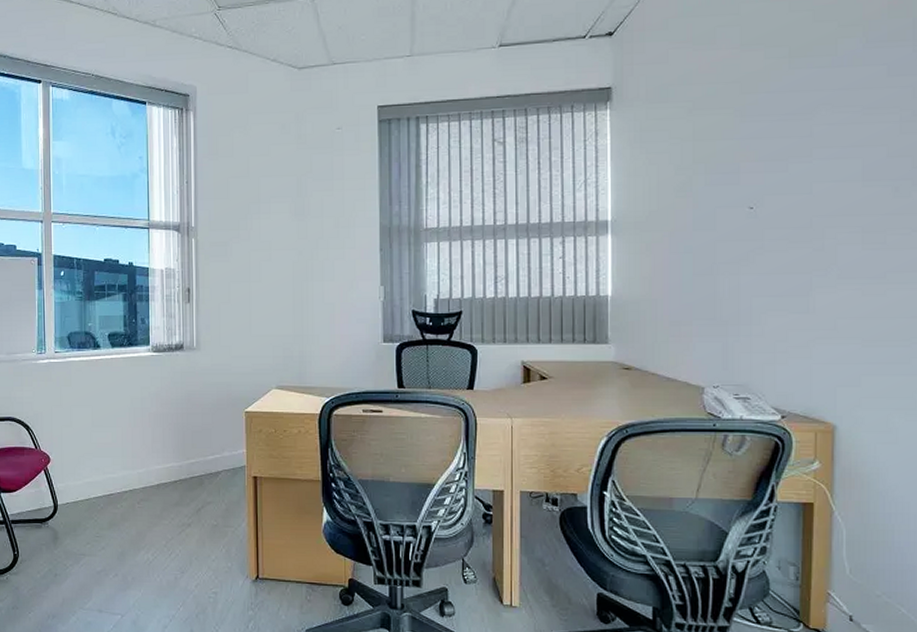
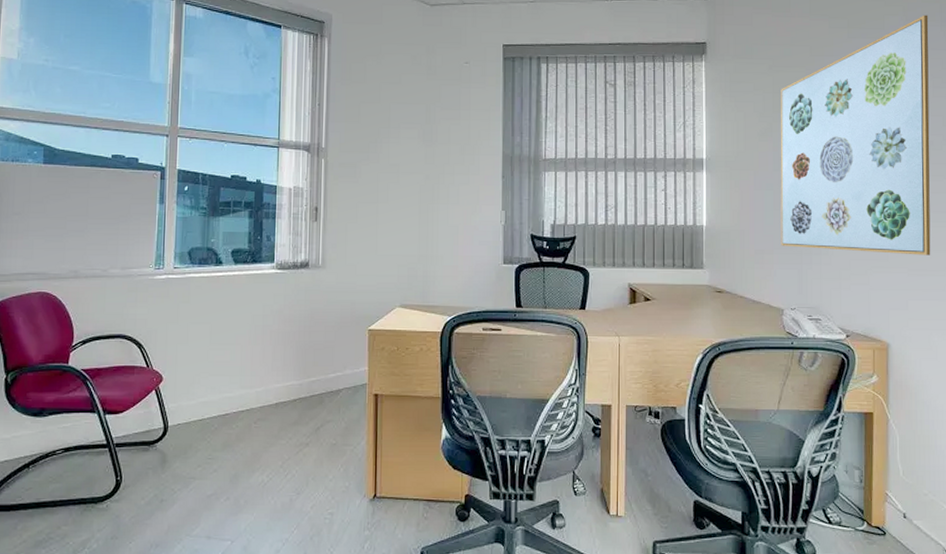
wall art: none [701,33,897,323] -> present [780,15,931,256]

